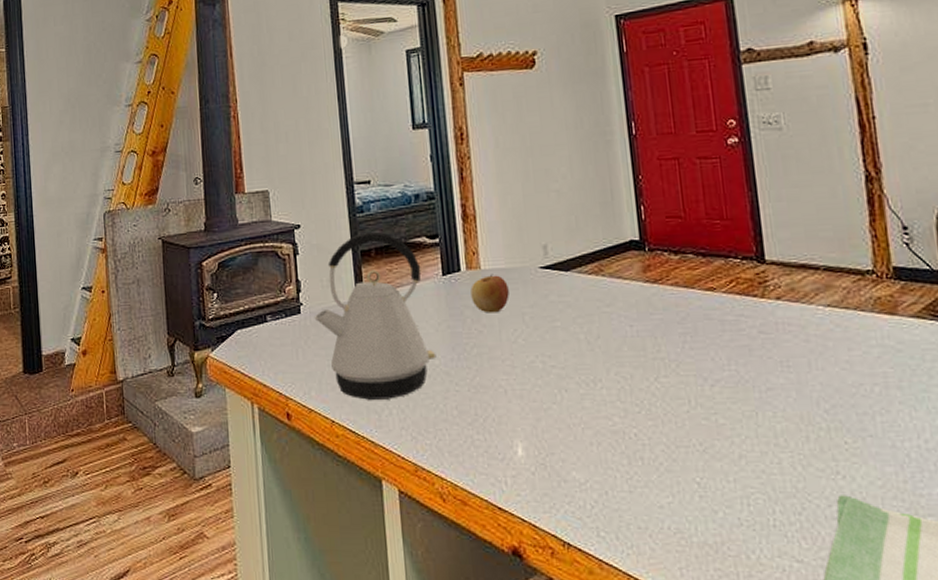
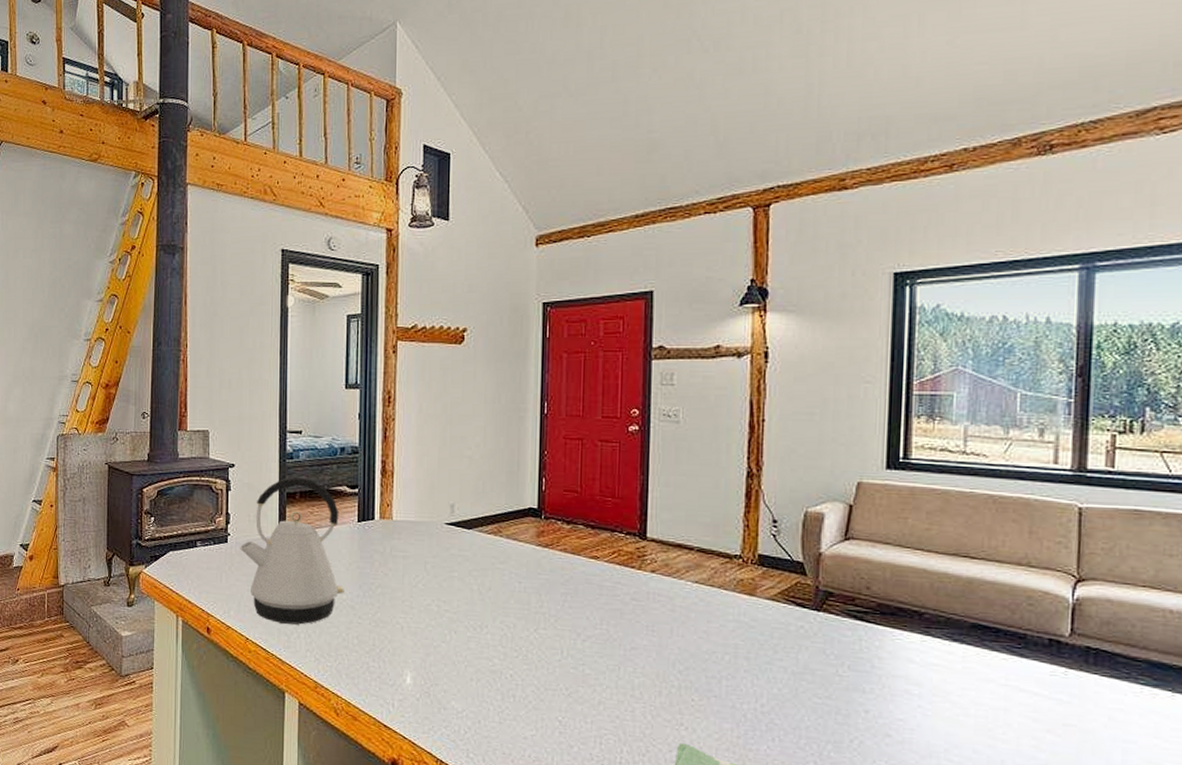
apple: present [470,274,510,313] -> none [381,525,415,559]

